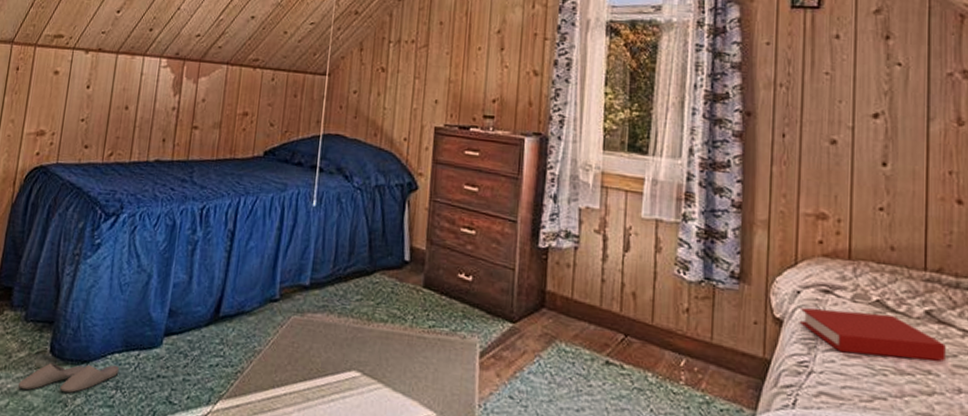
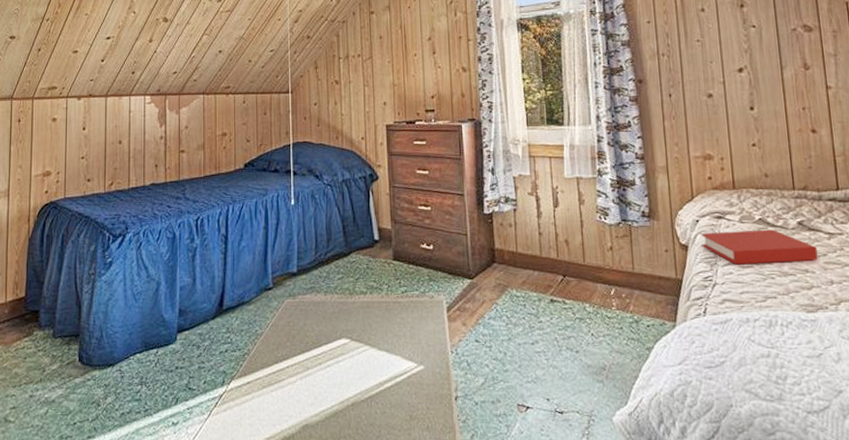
slippers: present [18,363,120,393] -> none [55,364,142,398]

